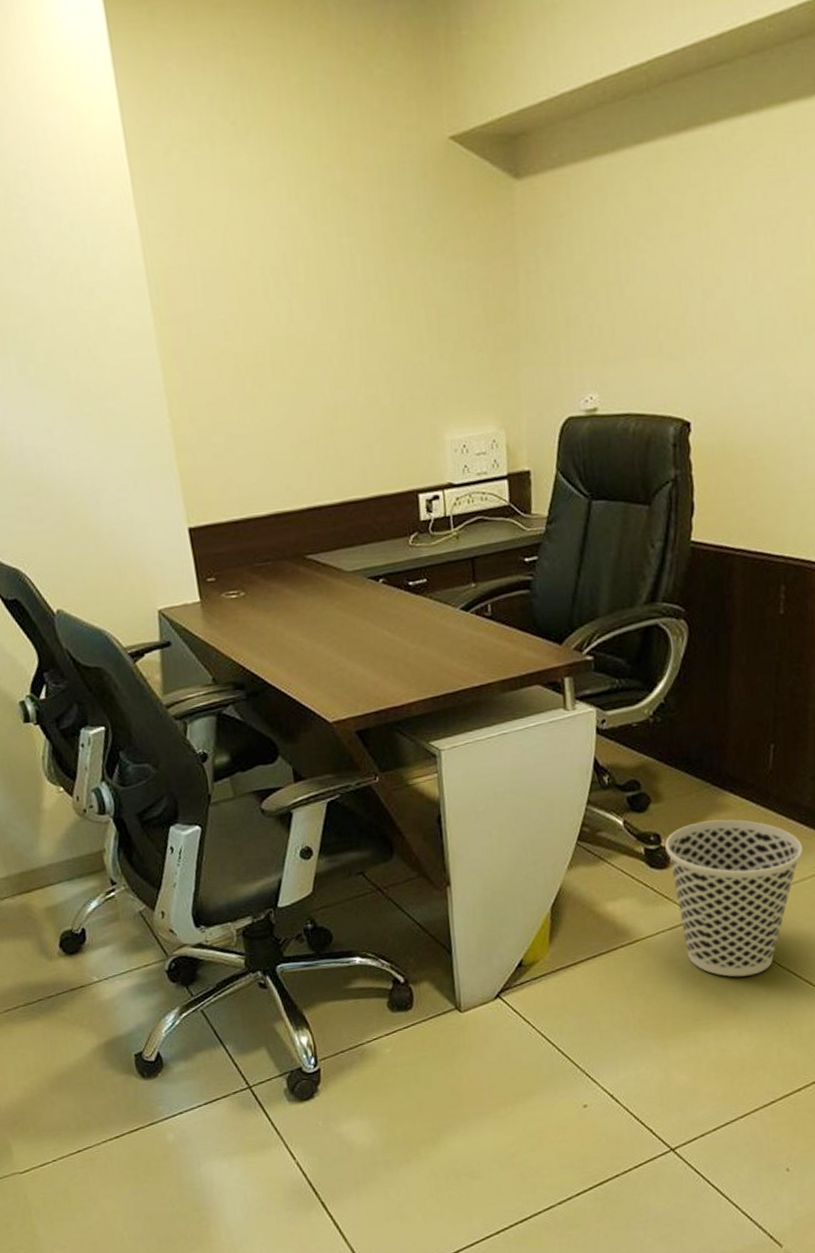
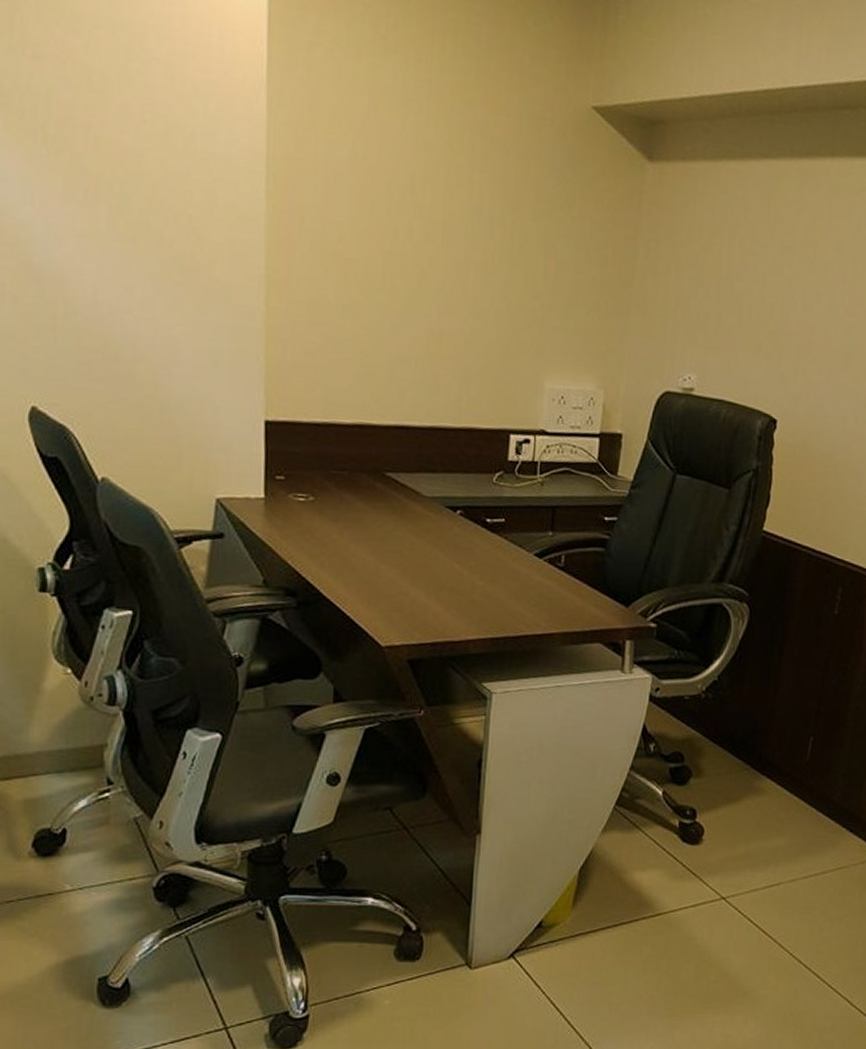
wastebasket: present [665,819,803,977] -> none [699,803,827,962]

